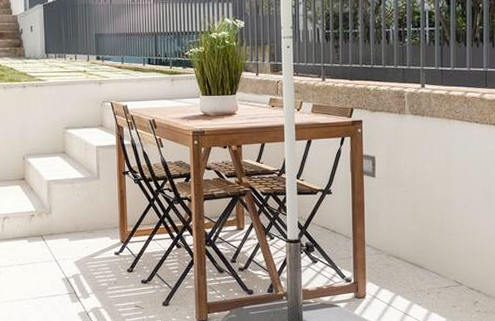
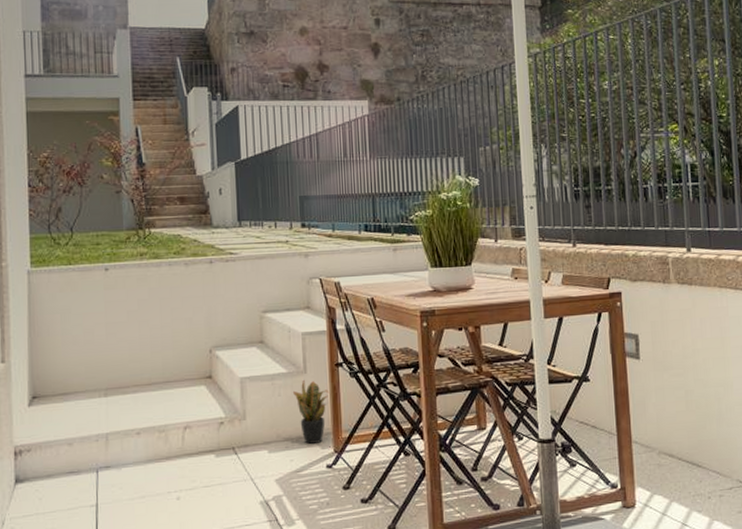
potted plant: none [89,184,118,235] -> present [293,380,329,444]

